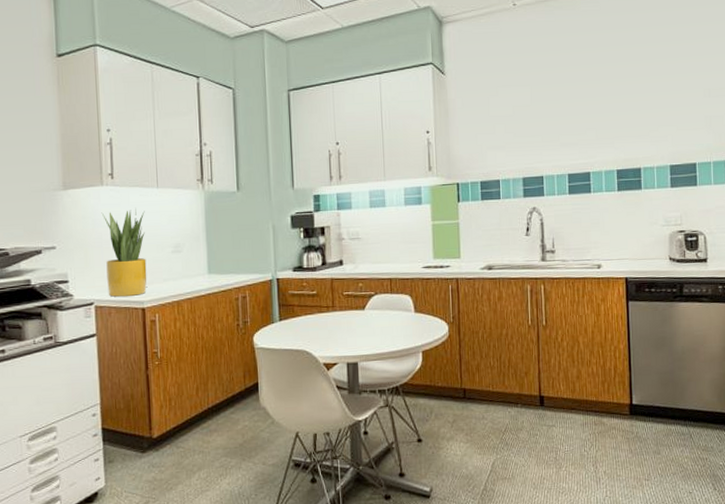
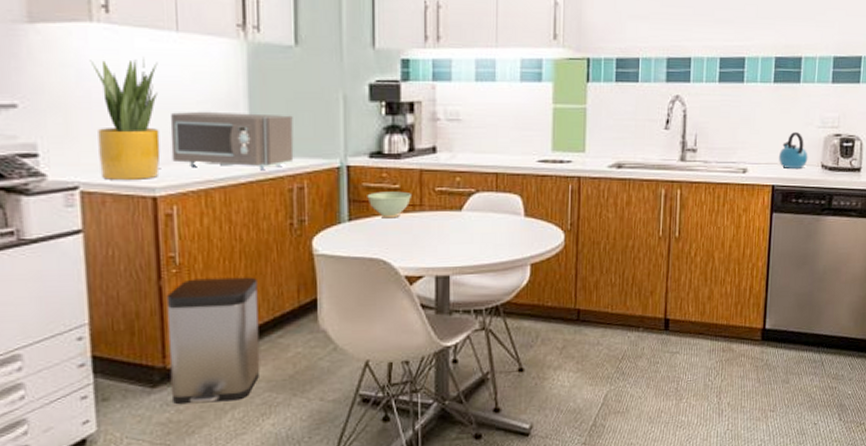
pedal bin: none [151,366,218,466] -> present [166,277,260,405]
microwave: none [153,243,239,285] -> present [170,111,294,171]
bowl: none [292,296,326,318] -> present [367,191,413,219]
kettle: none [628,231,656,263] -> present [778,132,808,168]

